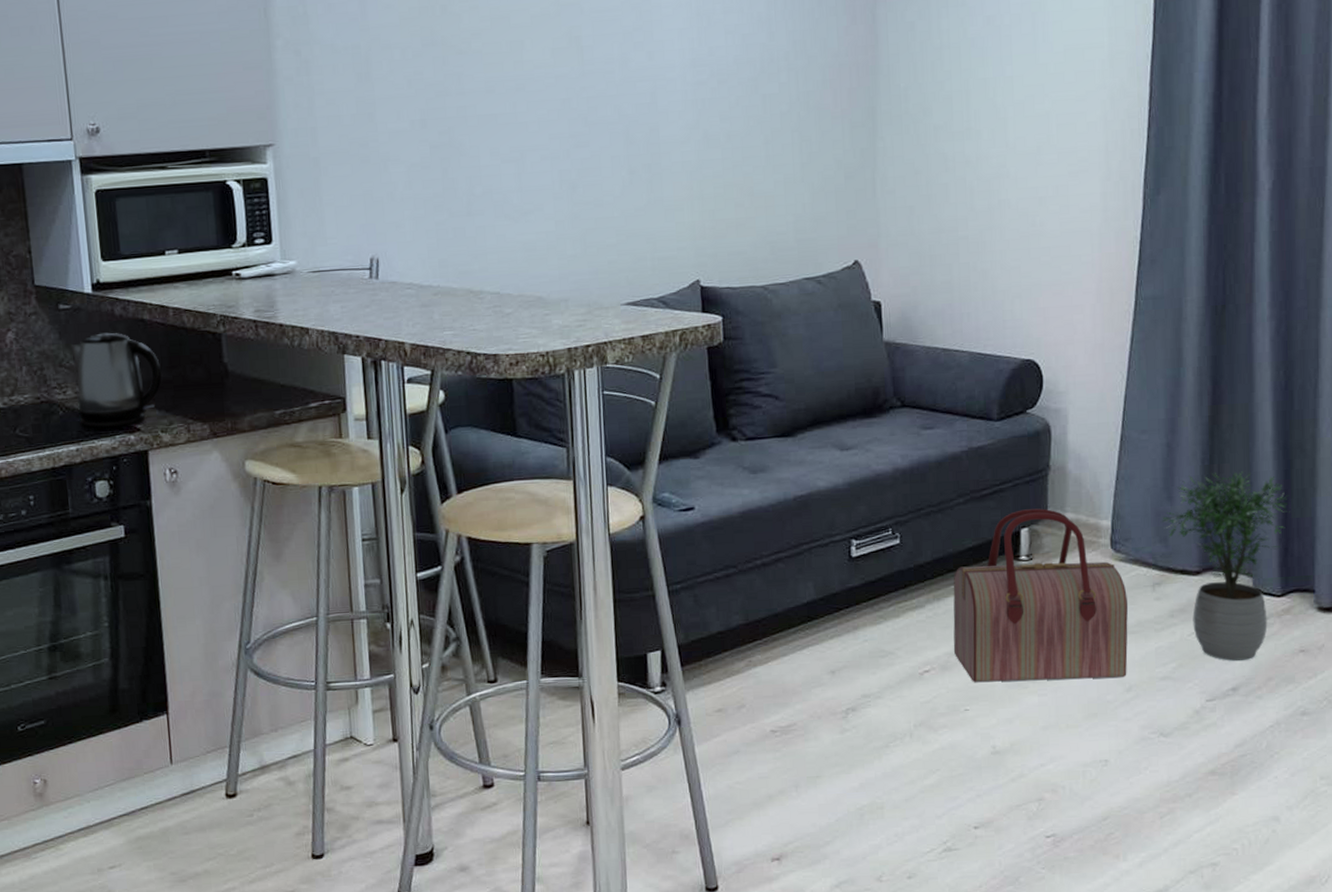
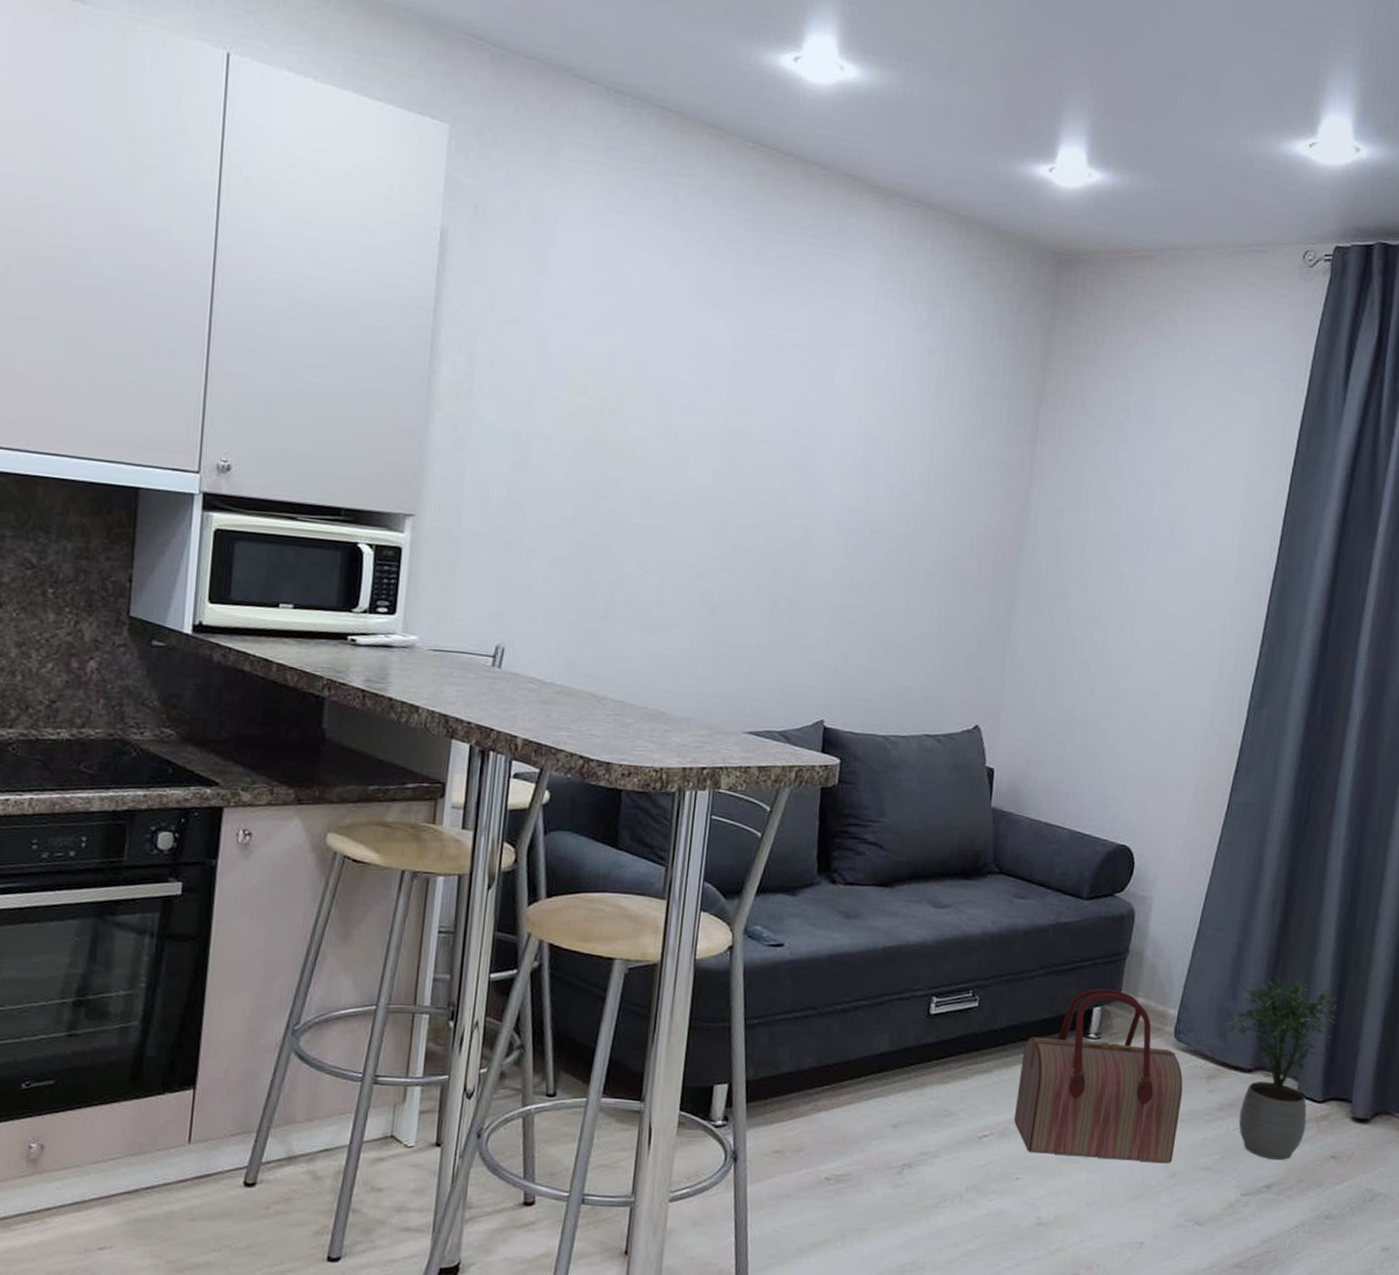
kettle: present [70,332,162,431] -> none [153,677,253,781]

